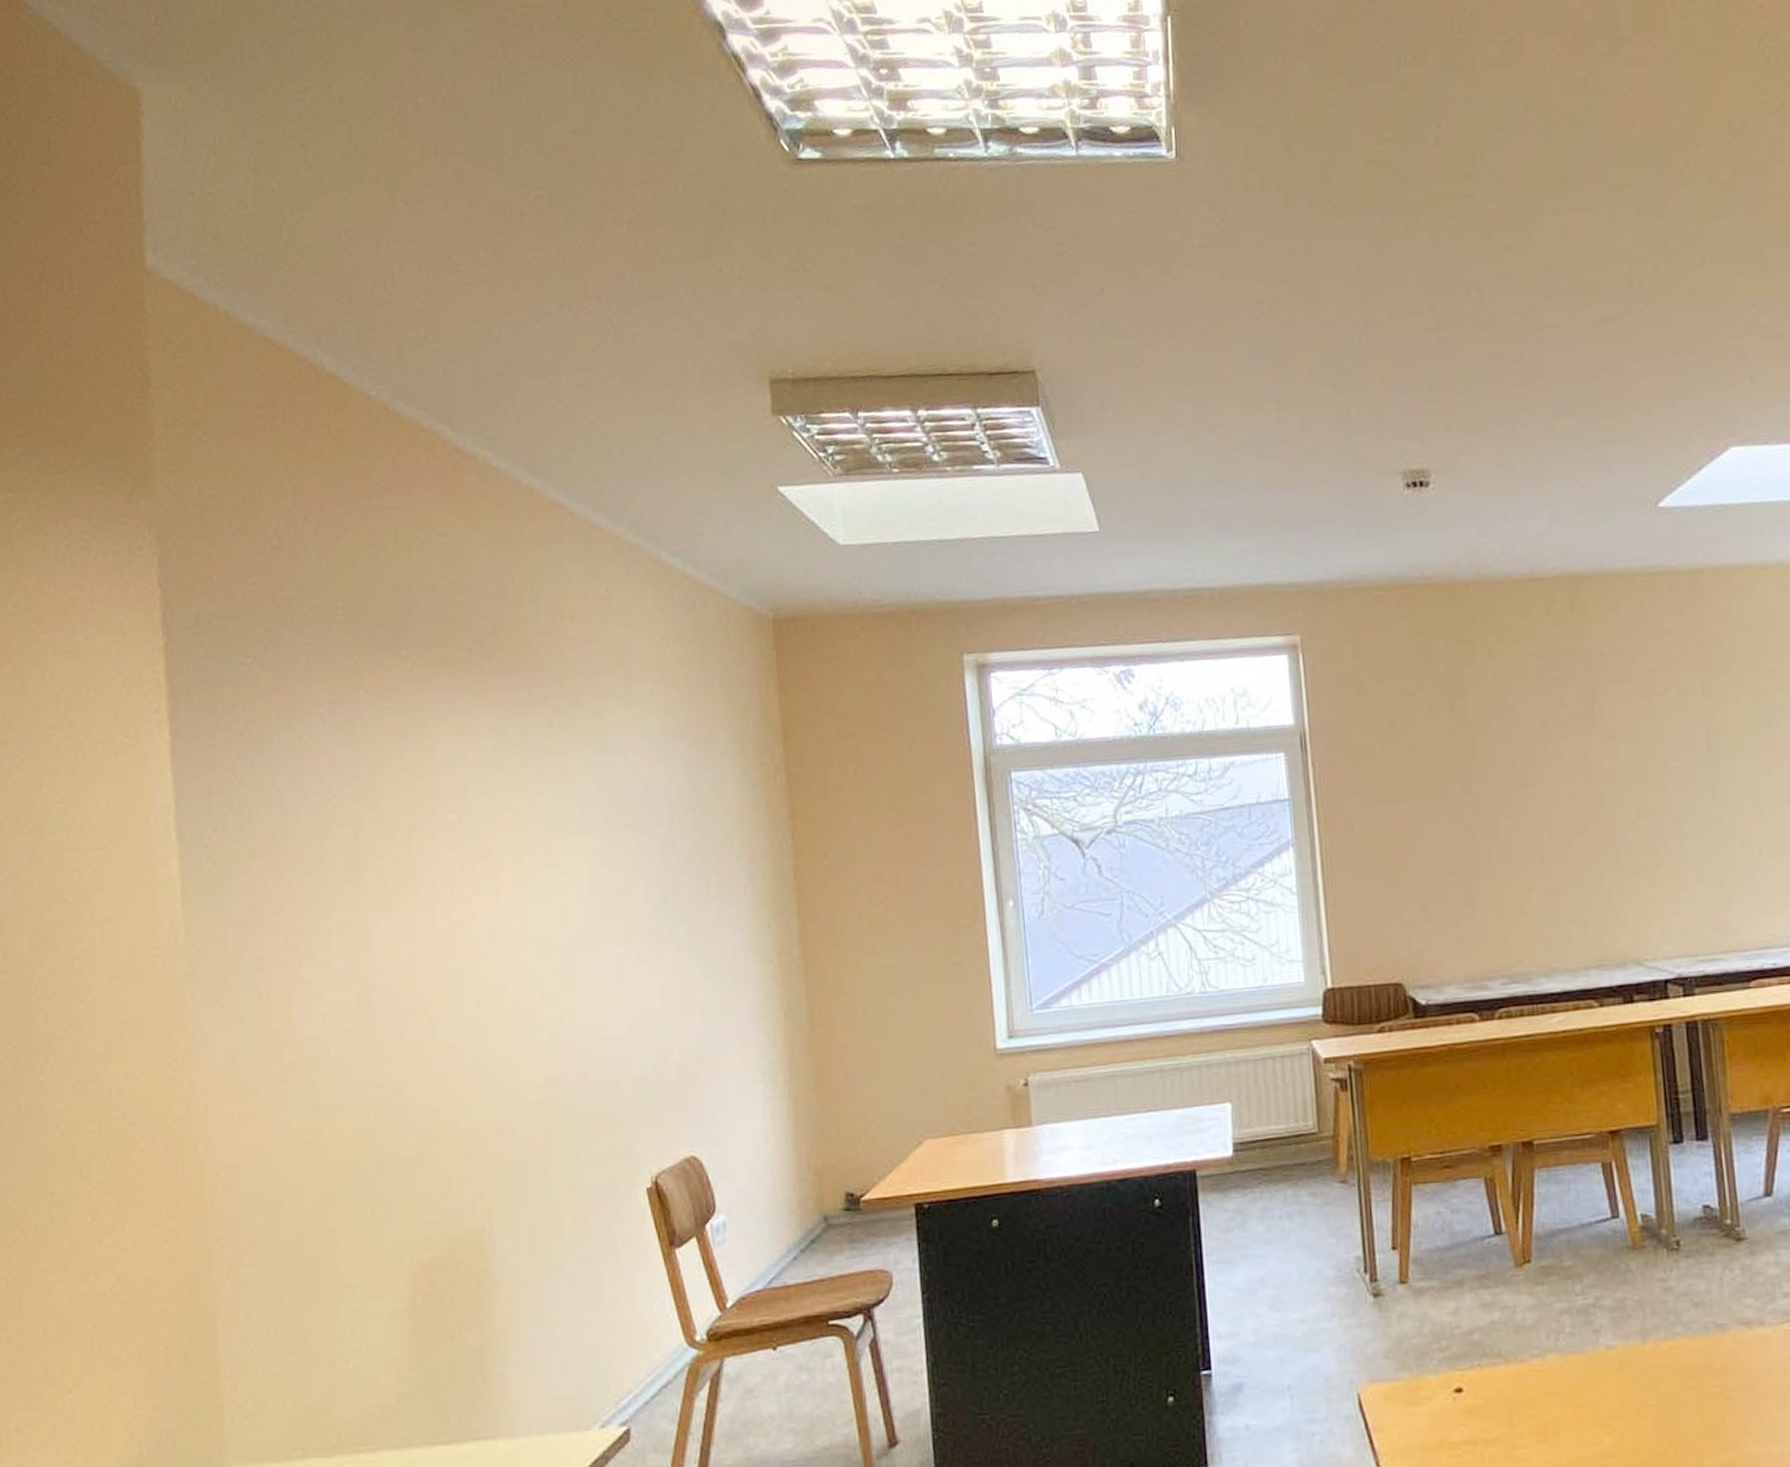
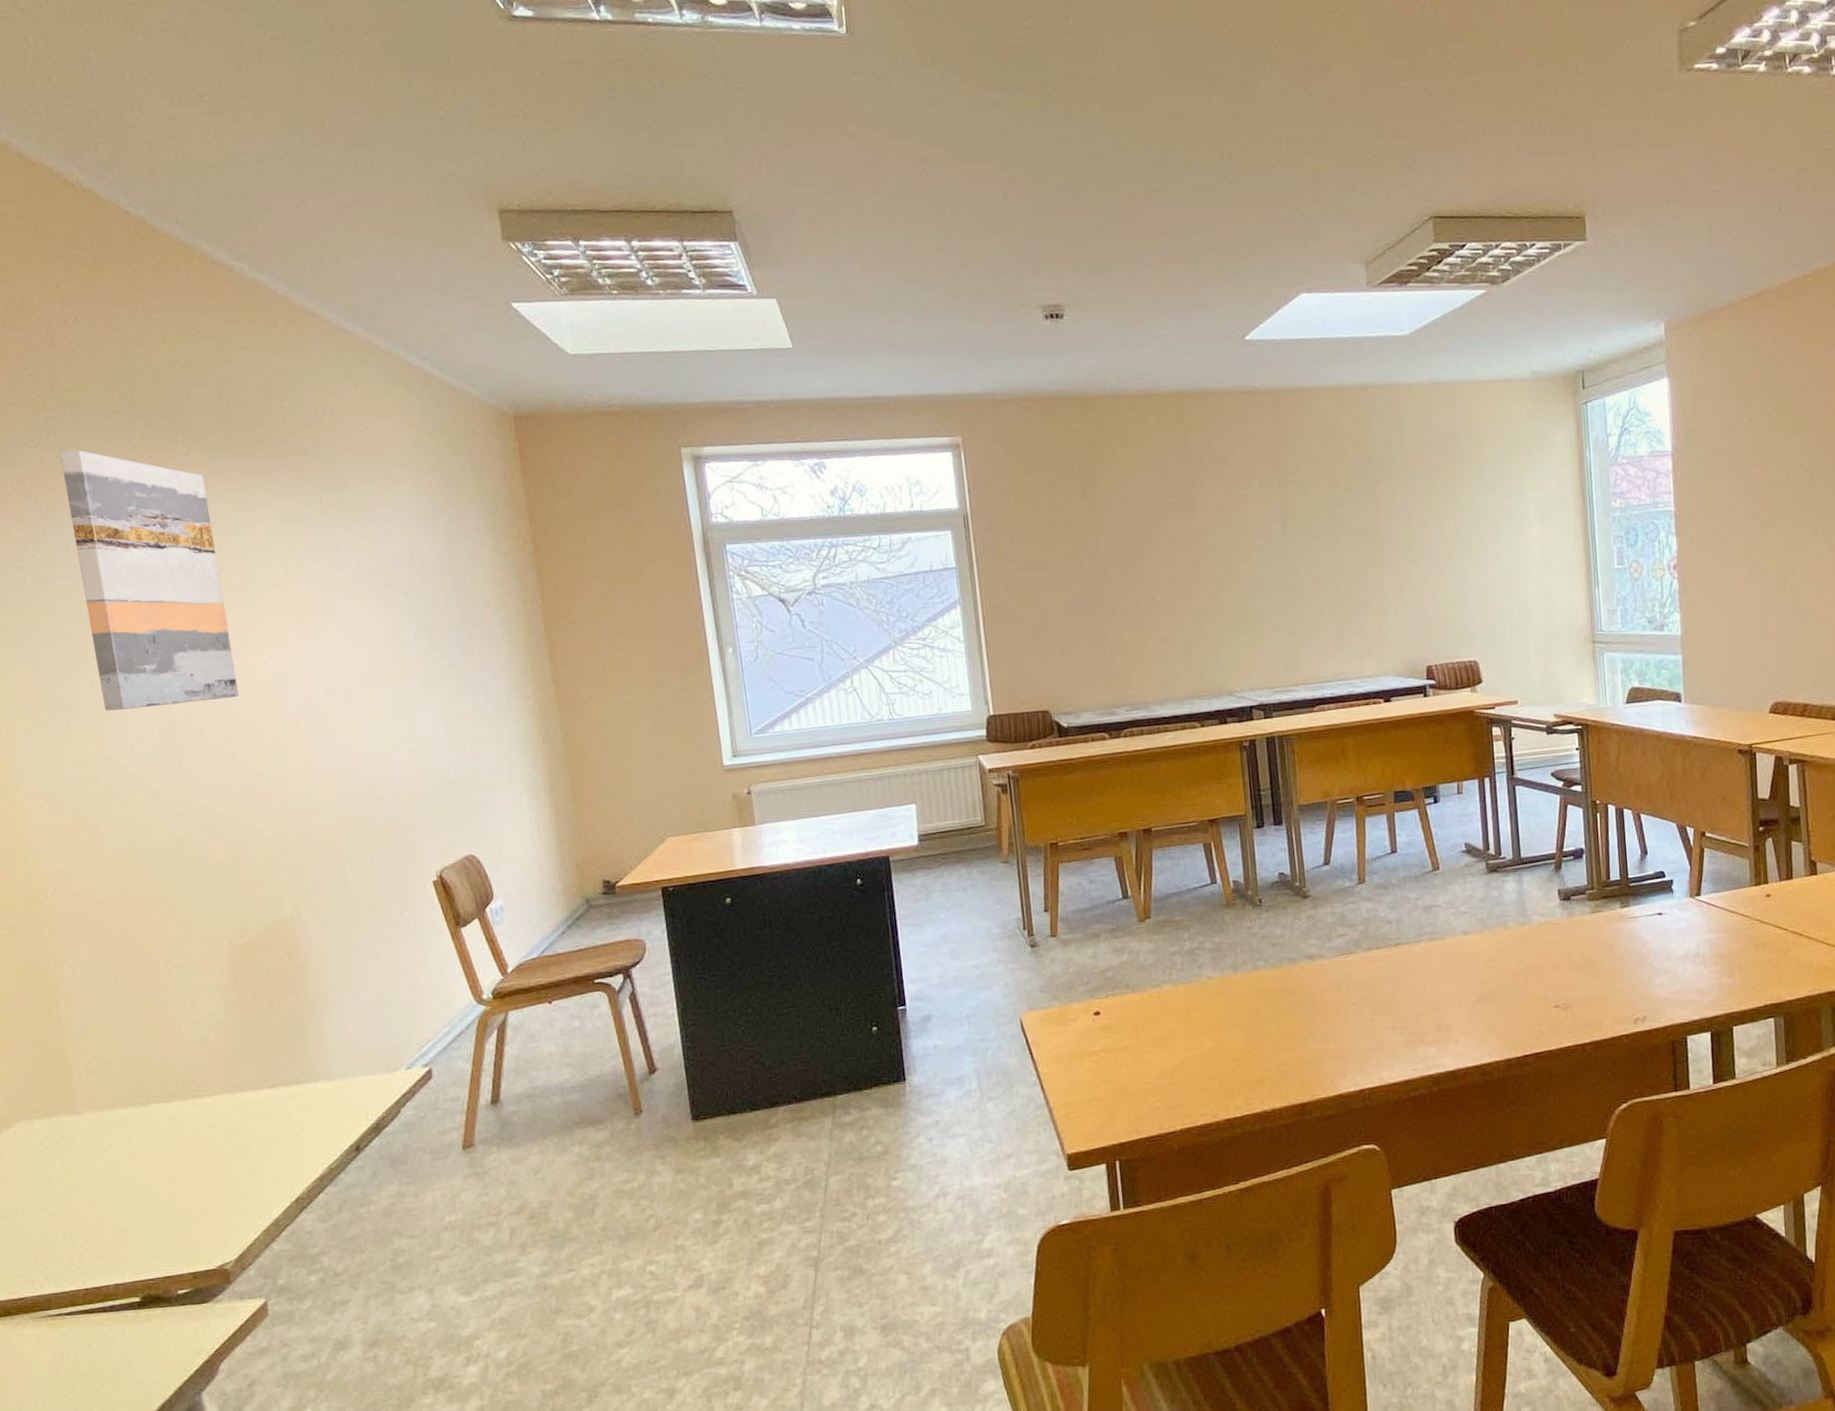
wall art: none [276,667,445,973] -> present [60,450,240,711]

